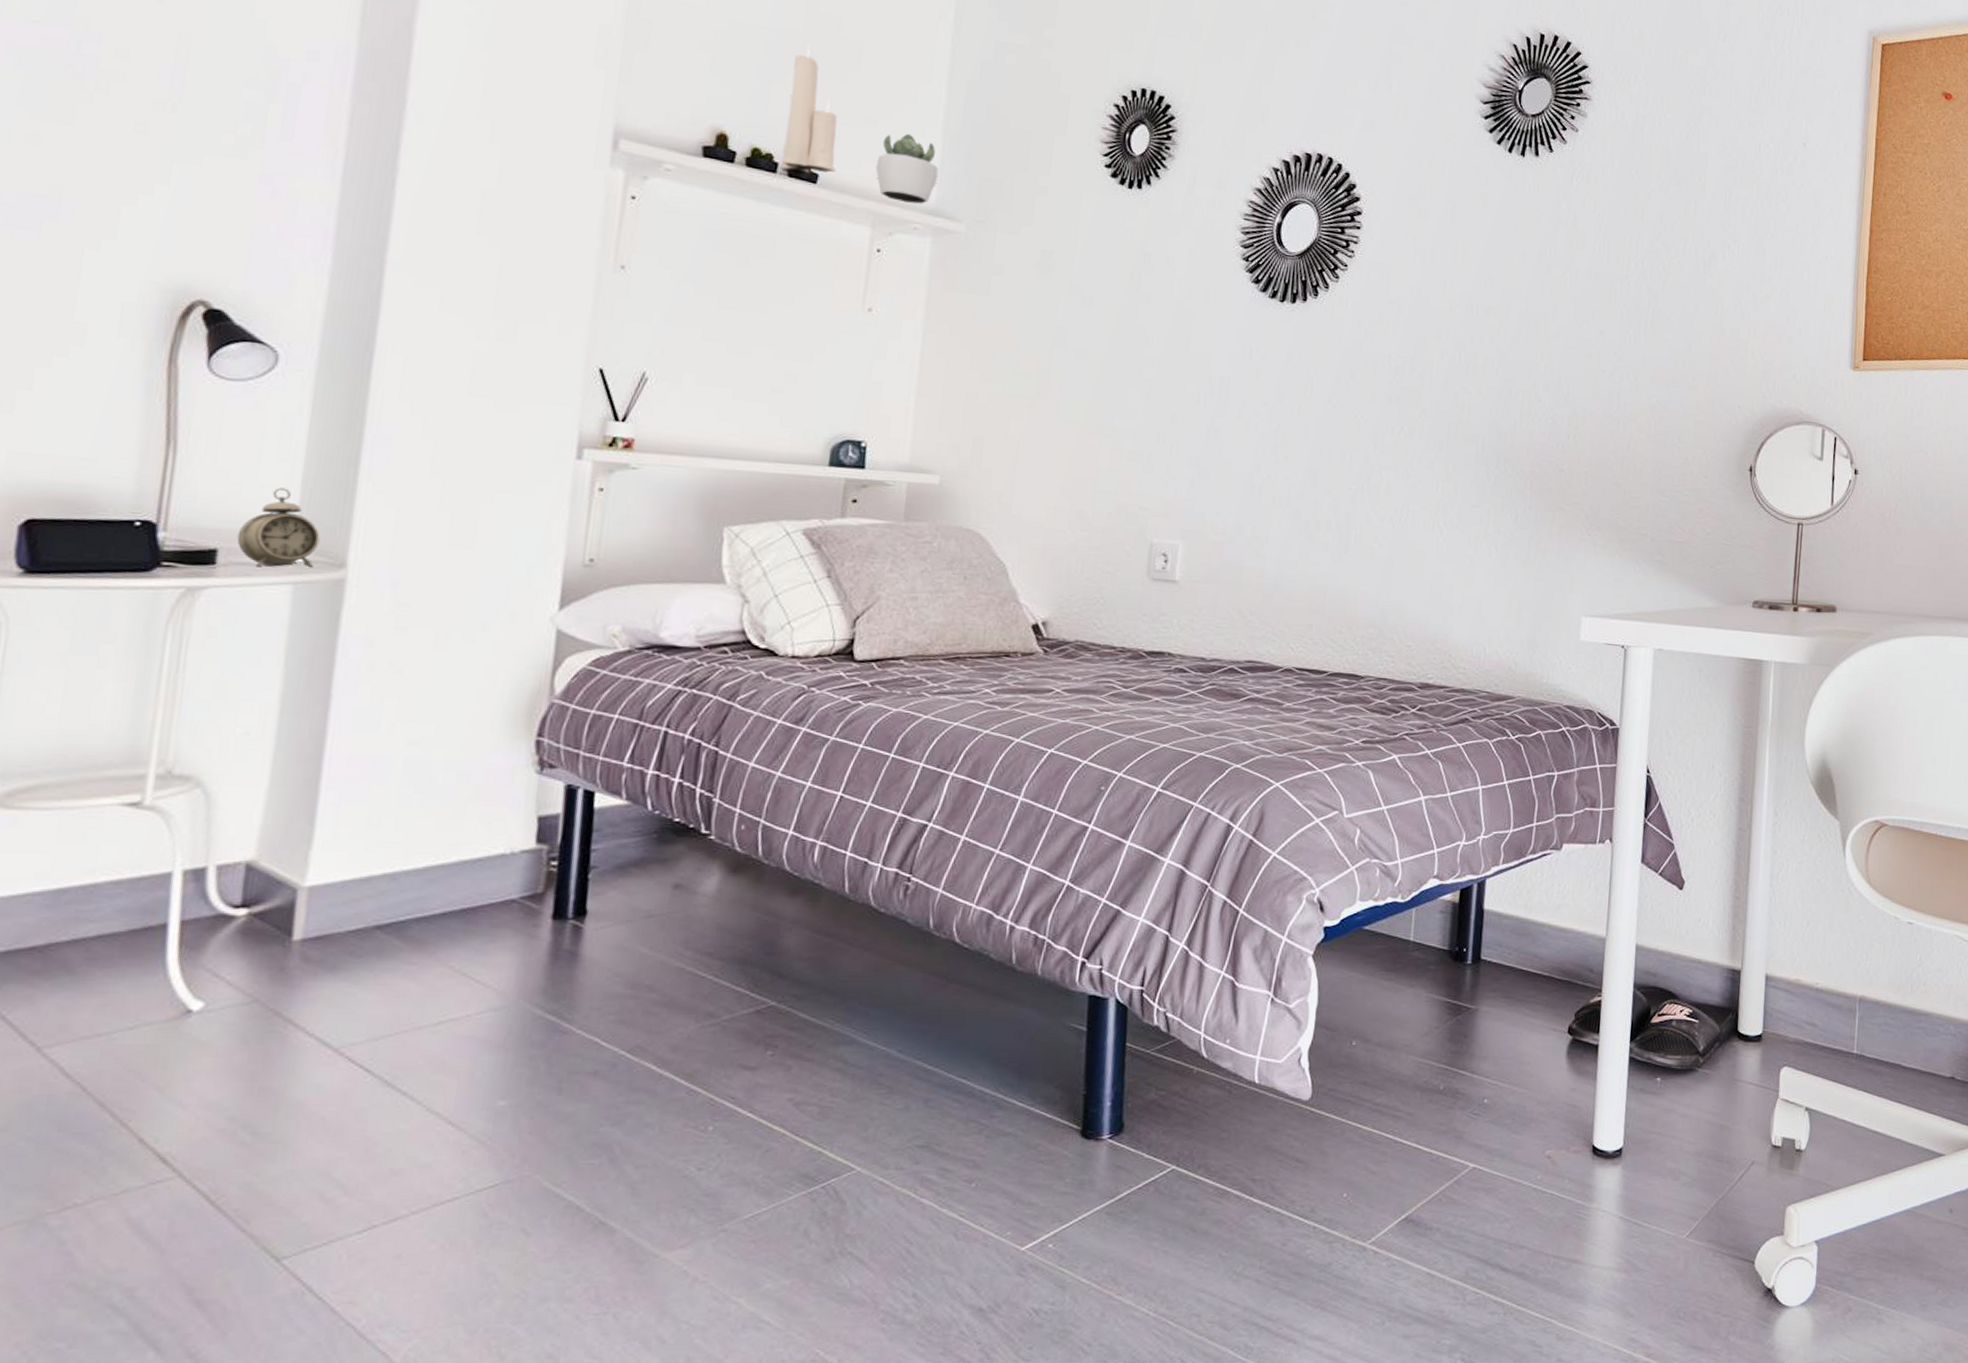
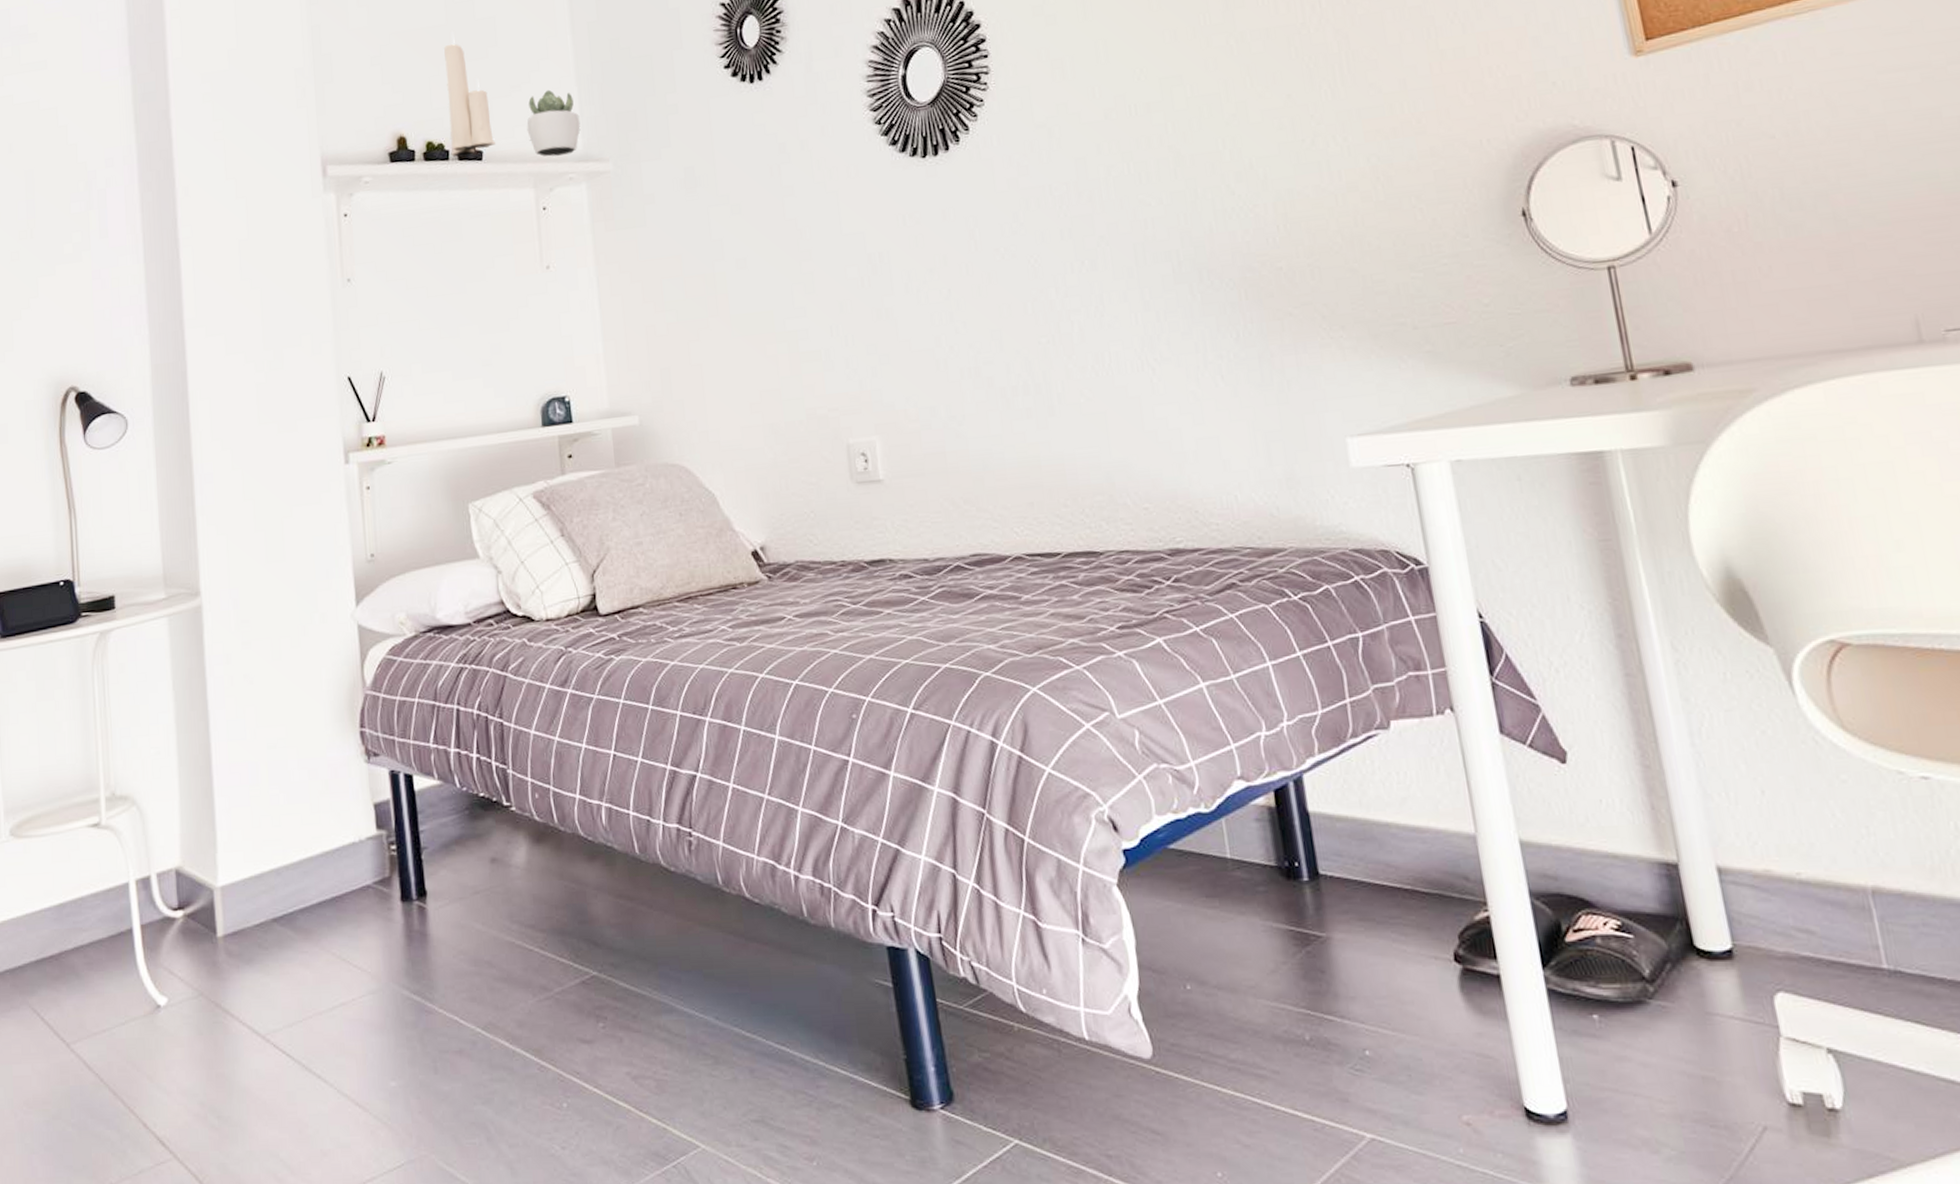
alarm clock: present [237,487,320,568] -> none [125,533,179,606]

